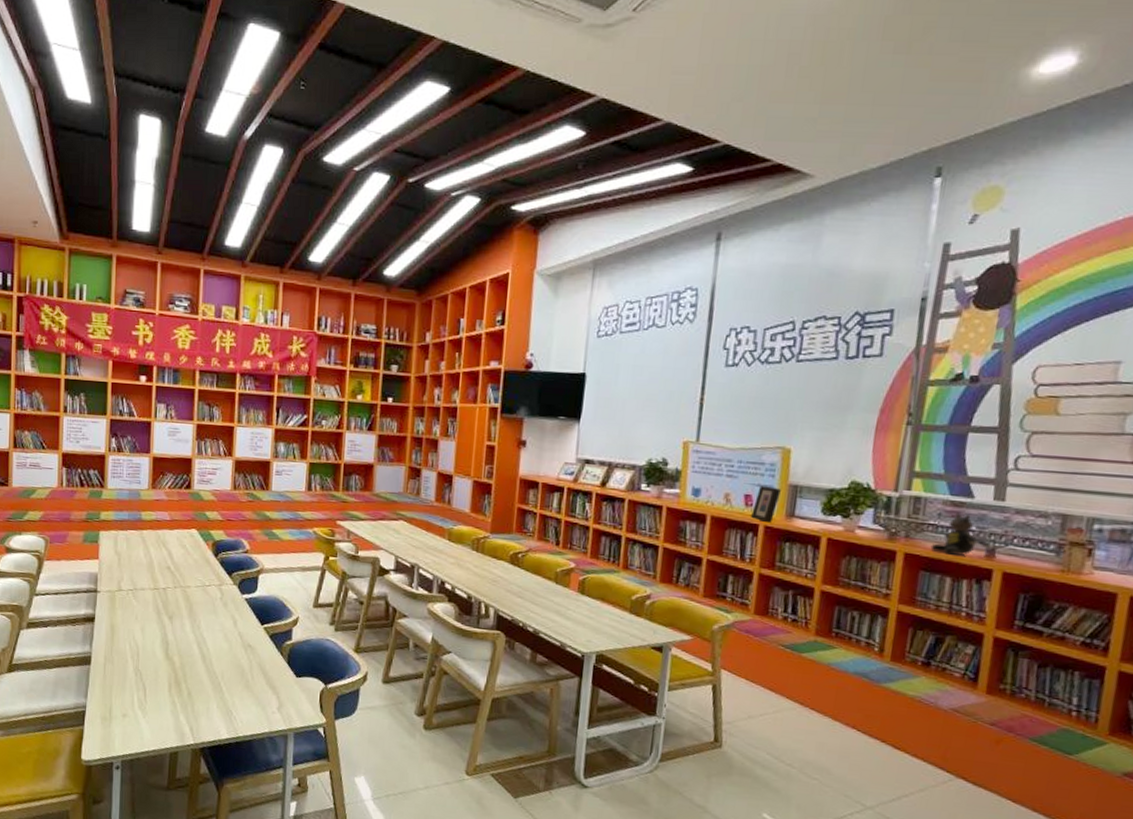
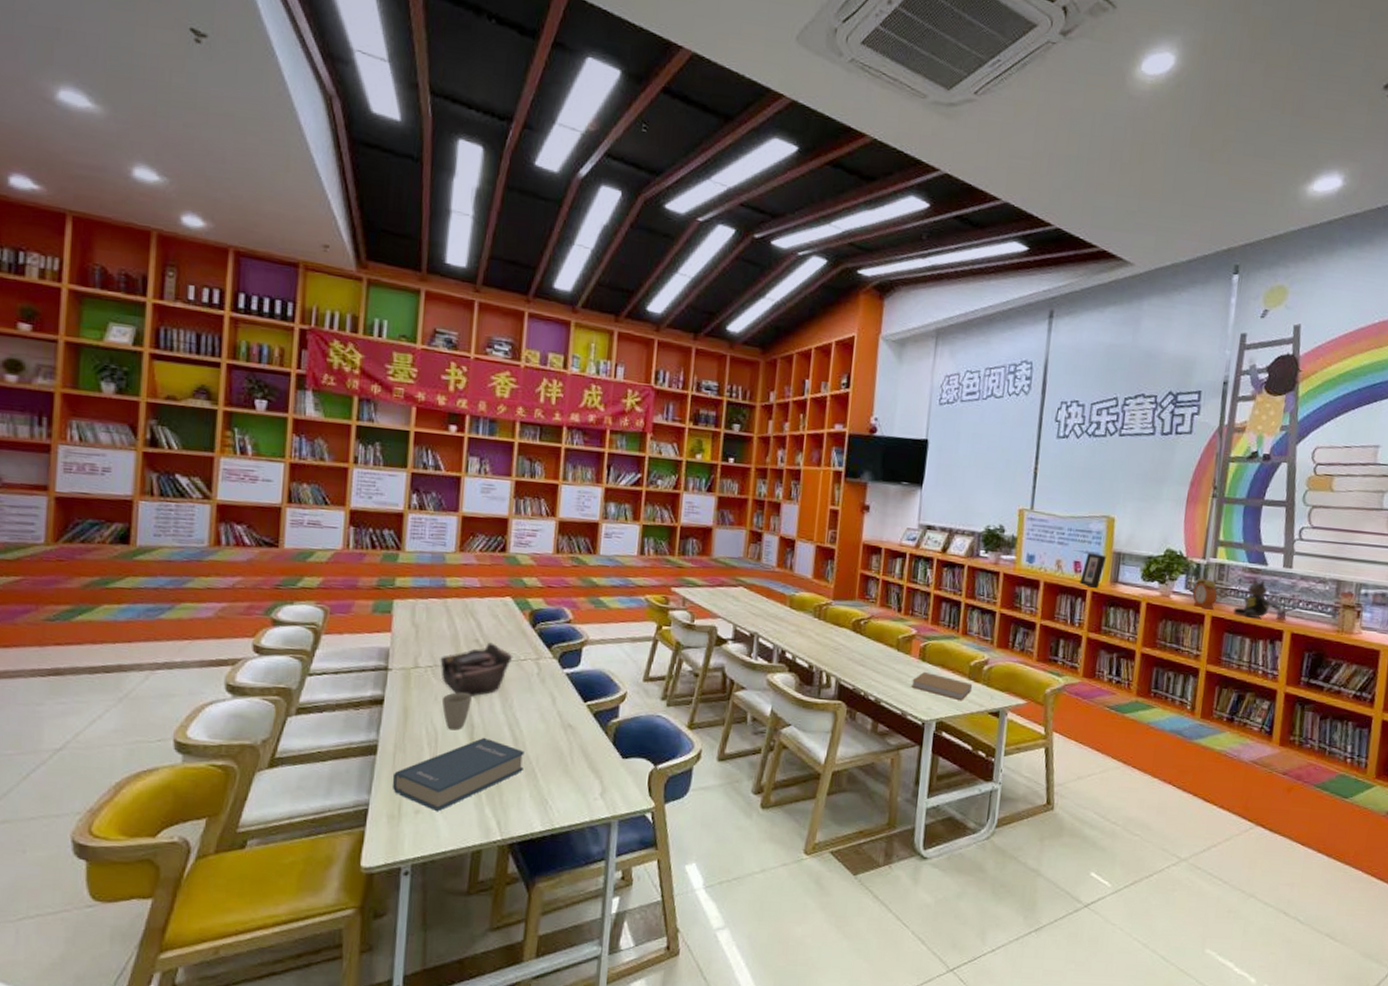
hardback book: none [103,653,211,717] -> present [392,737,525,812]
tote bag: none [139,569,200,617] -> present [440,642,513,696]
cup: none [142,613,166,646] -> present [442,692,472,730]
book: none [570,604,635,635] -> present [911,671,973,701]
alarm clock: none [881,510,911,546] -> present [1192,576,1217,610]

